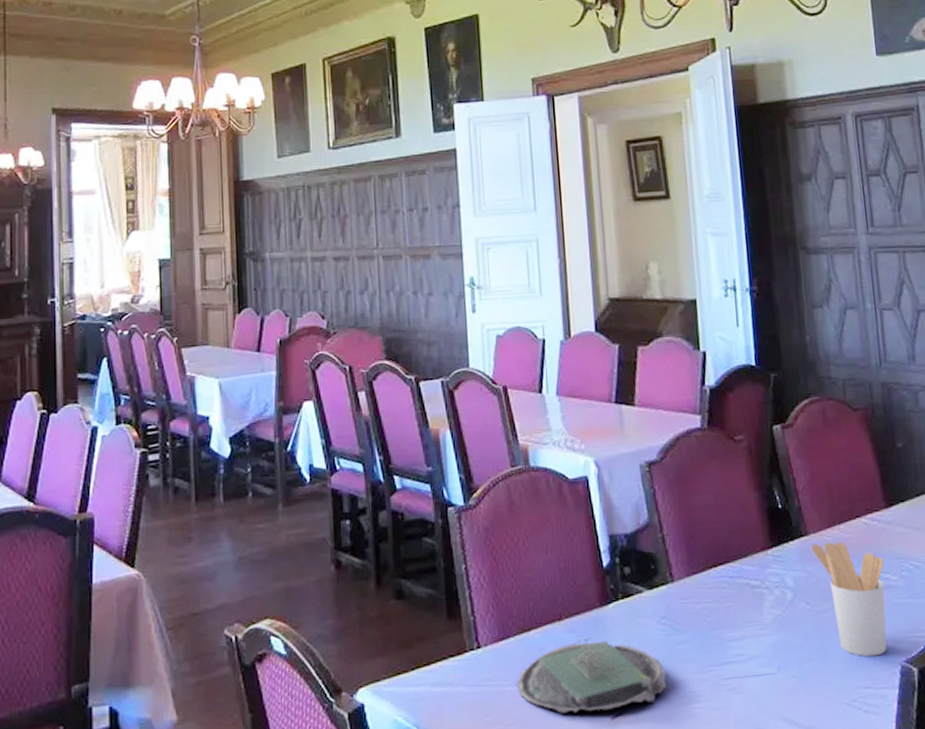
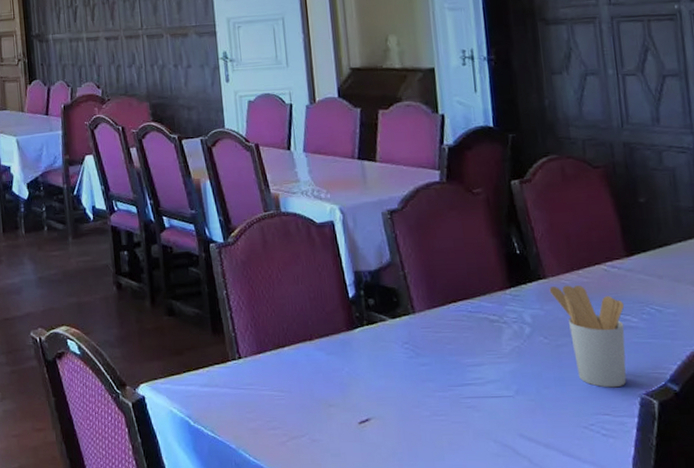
plate: present [517,637,667,714] -> none [274,355,410,416]

